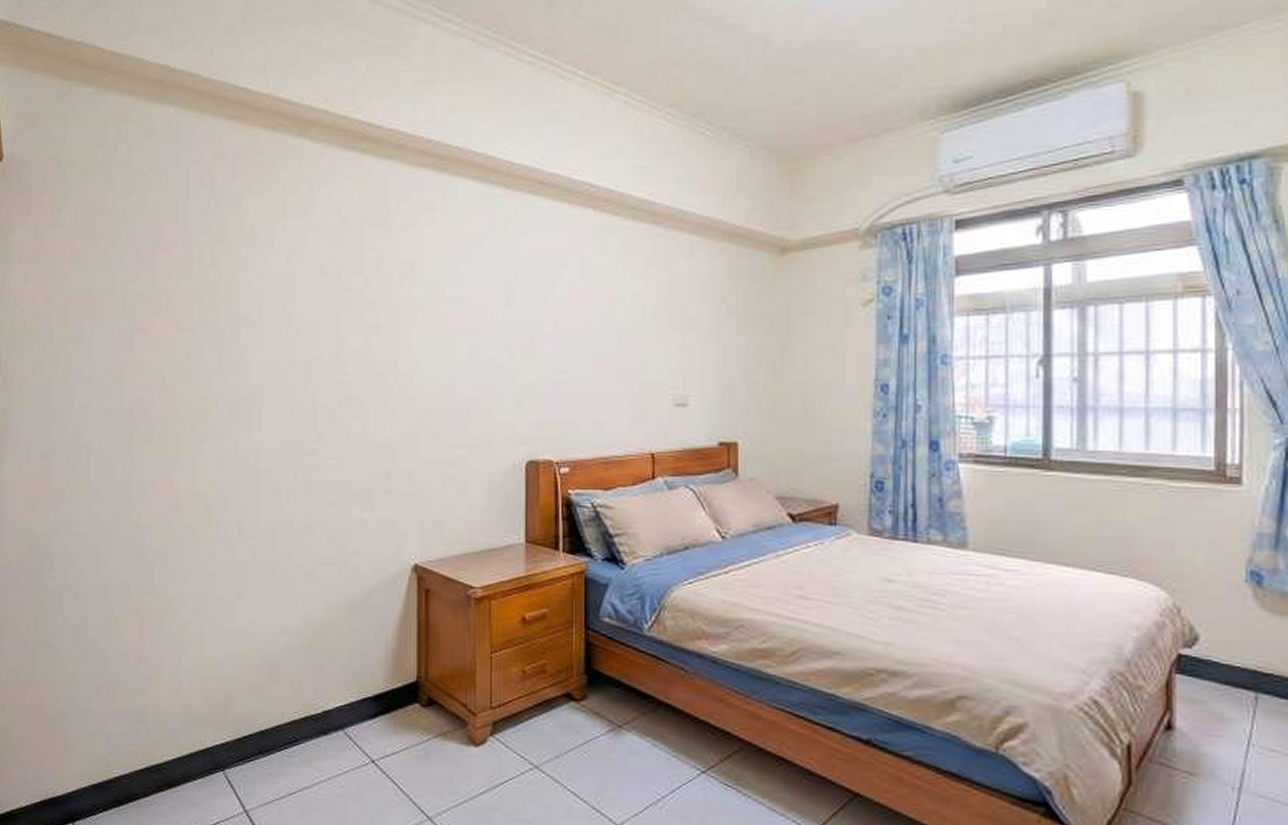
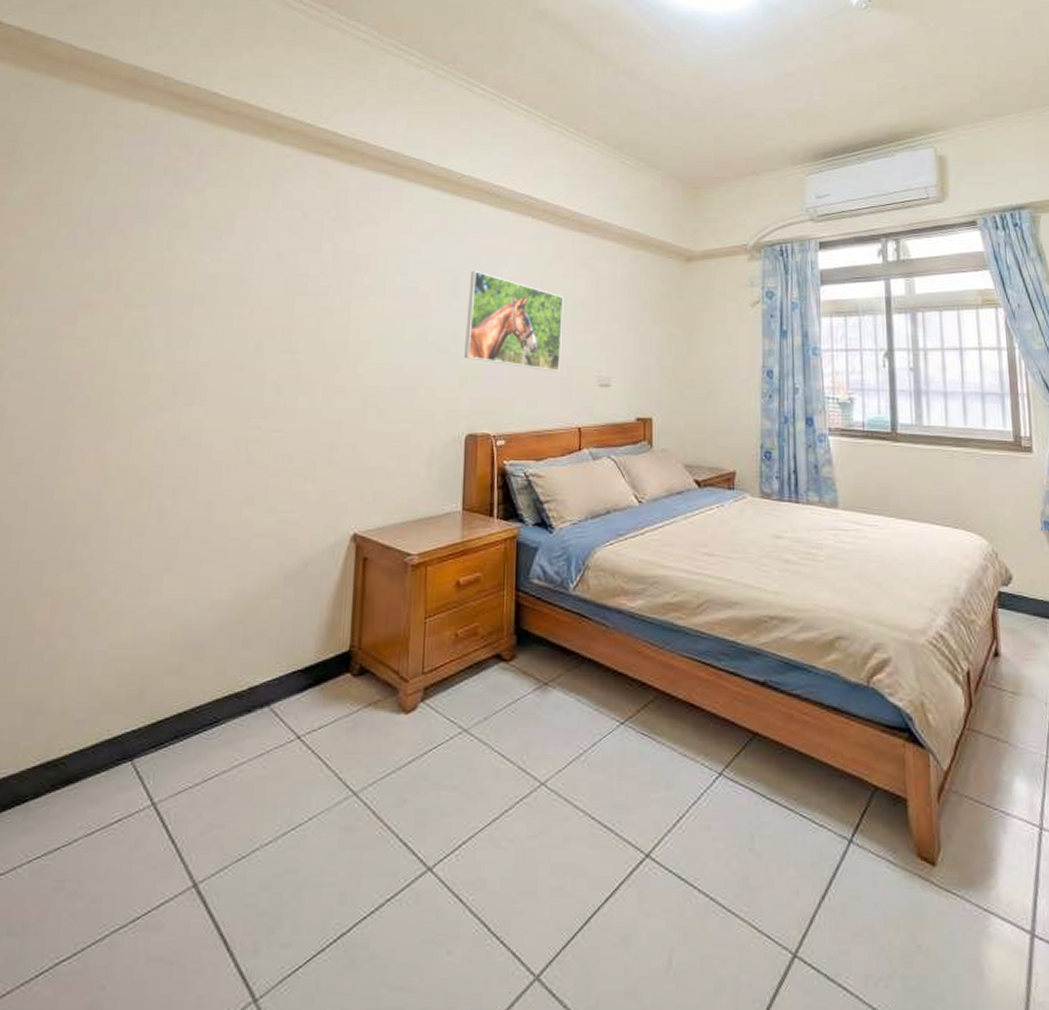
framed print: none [522,275,632,391] -> present [464,270,564,372]

